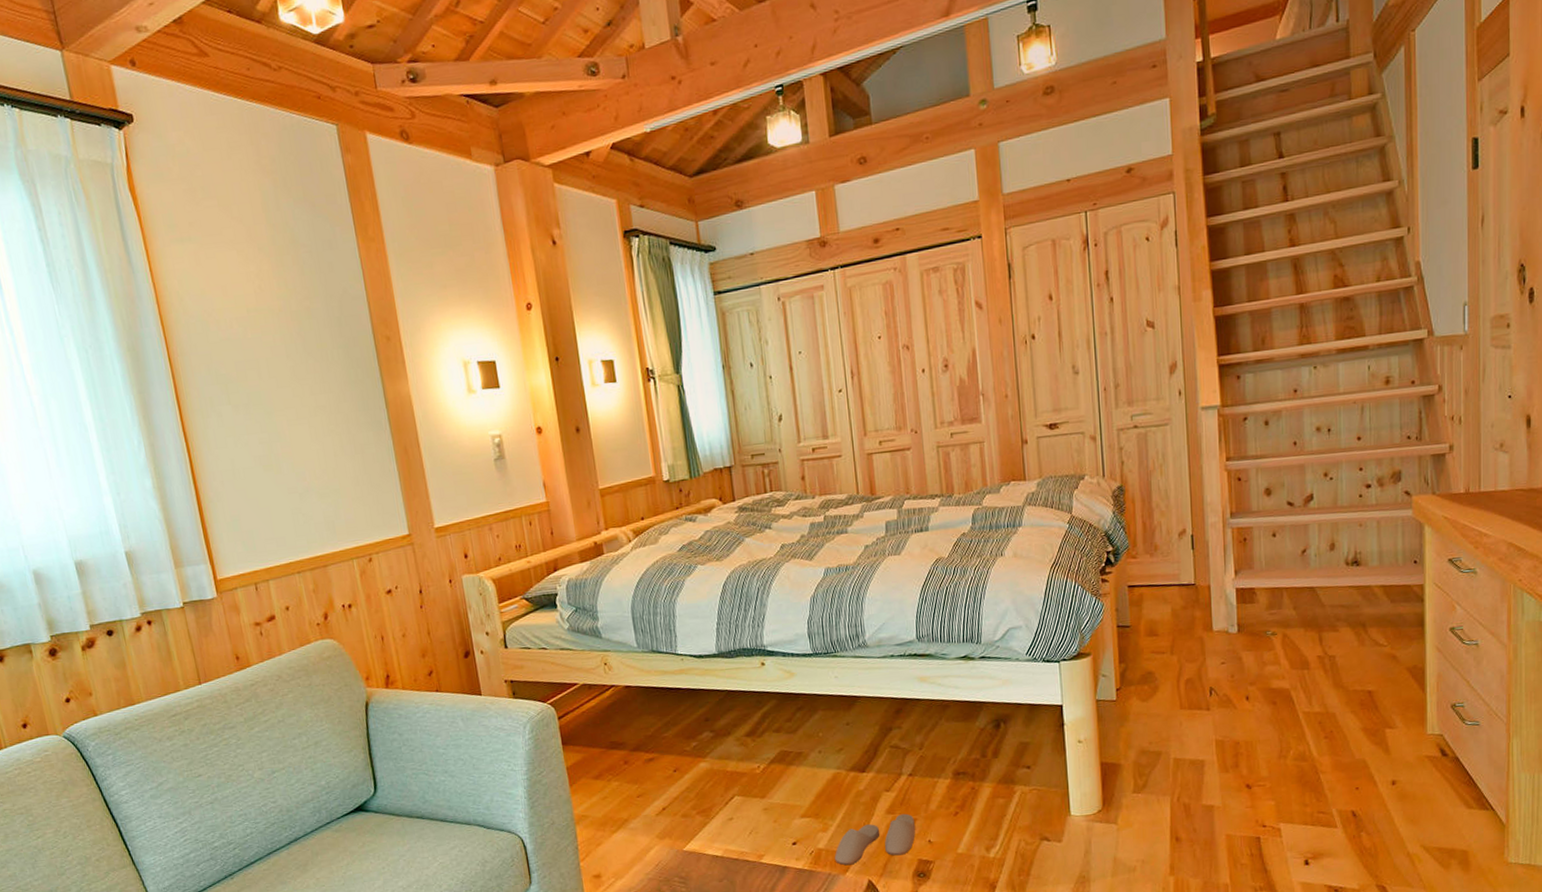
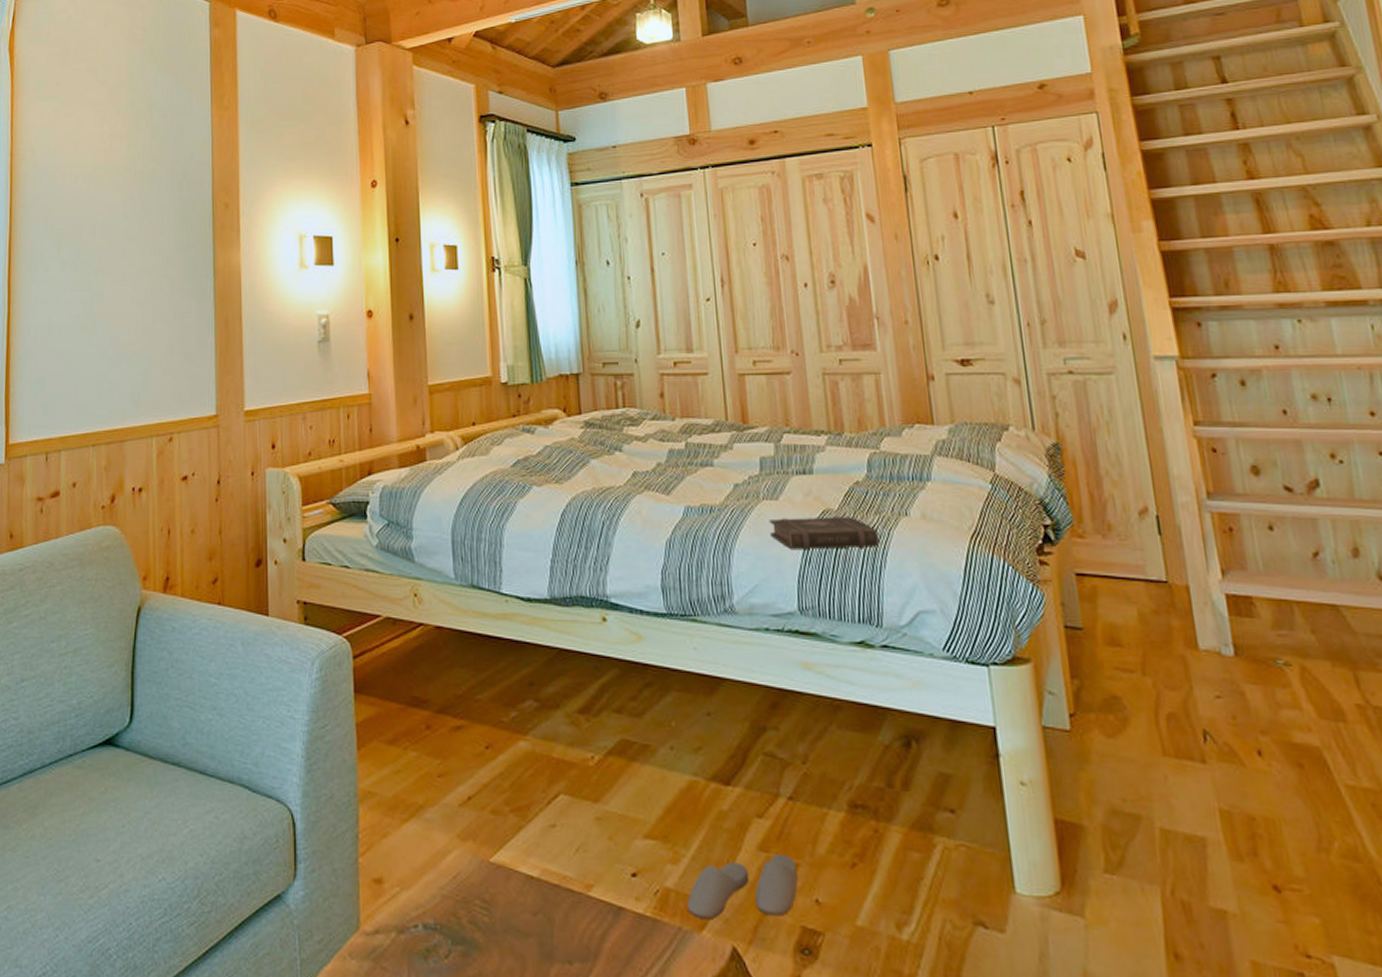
book: none [893,561,981,592] -> present [769,516,880,549]

